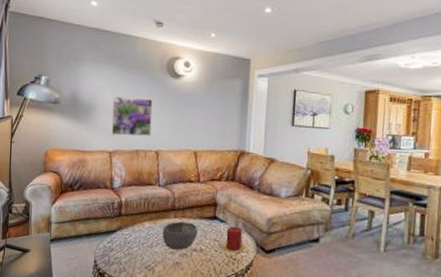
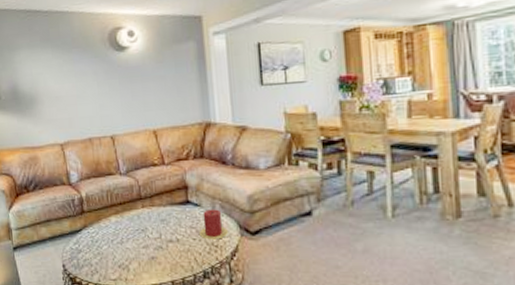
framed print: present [111,96,153,136] -> none [55,79,103,125]
bowl: present [162,221,197,250] -> none [131,210,171,243]

